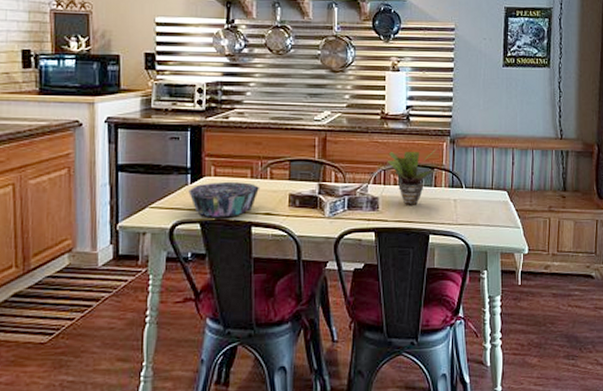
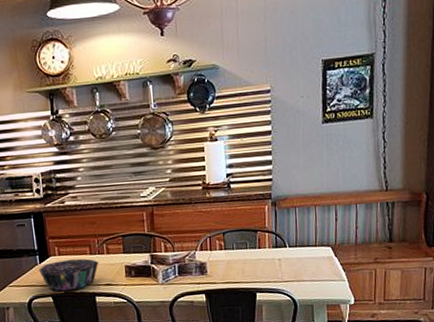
potted plant: present [383,149,439,205] -> none [208,213,263,268]

